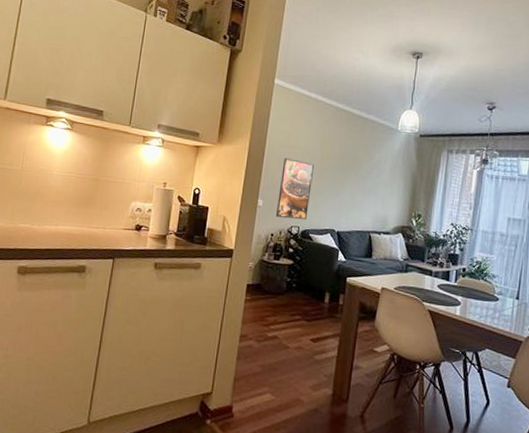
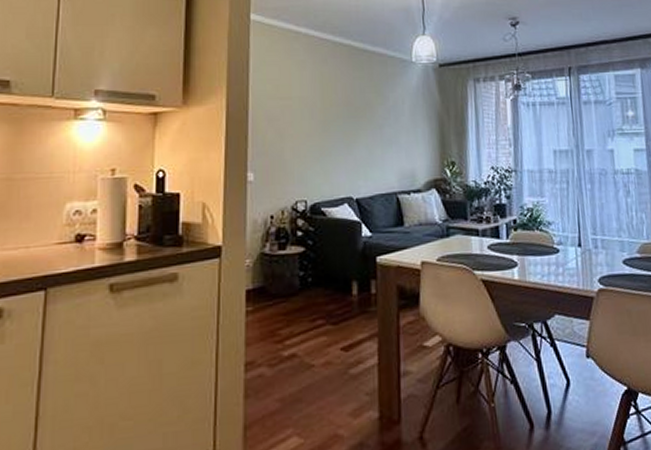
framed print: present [275,158,315,221] -> none [273,113,316,193]

